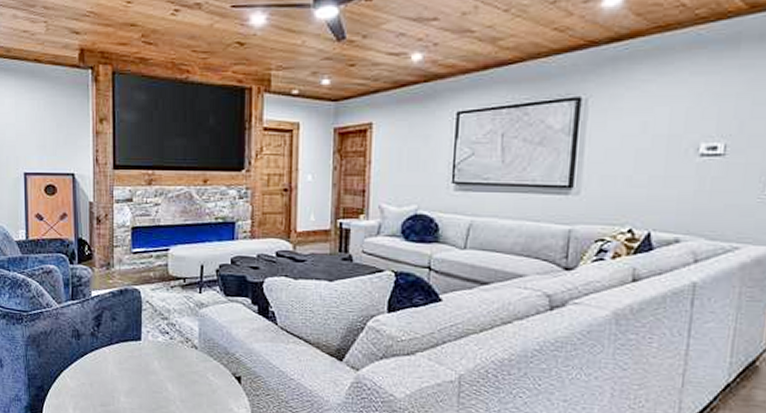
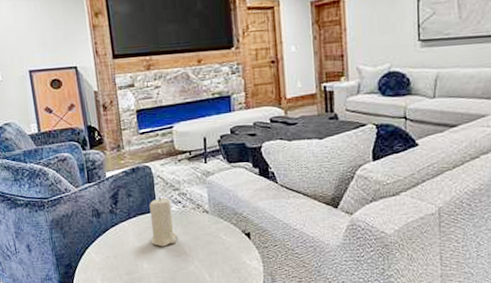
candle: none [131,324,160,381] -> present [149,197,178,247]

